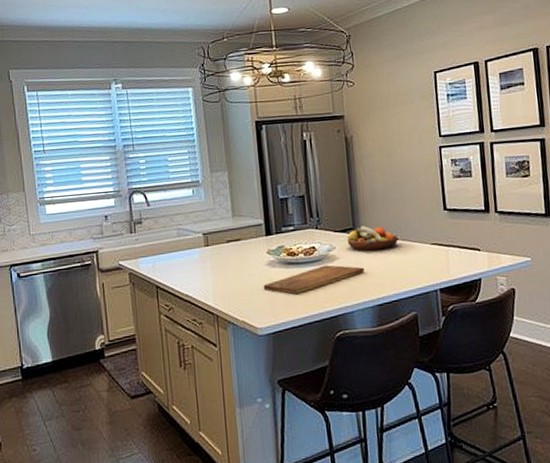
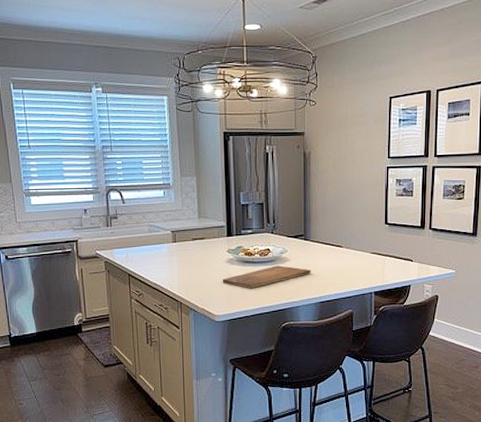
fruit bowl: present [347,226,399,251] -> none [298,233,343,255]

